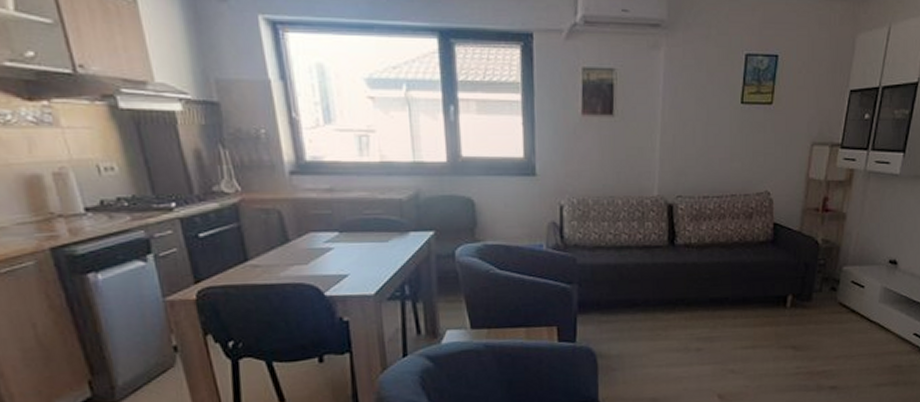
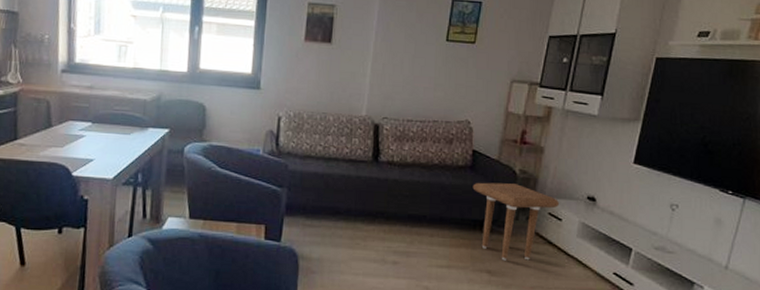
side table: none [775,254,863,334] -> present [472,182,560,261]

